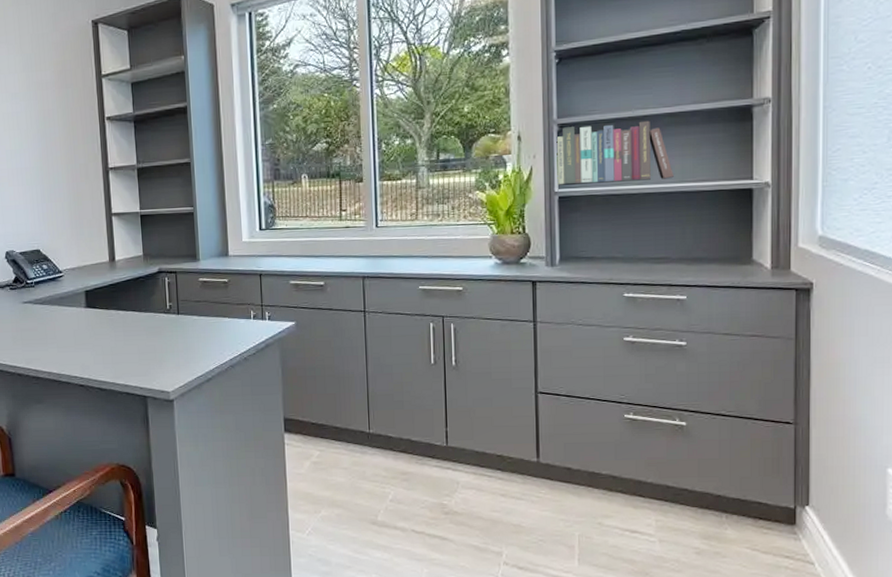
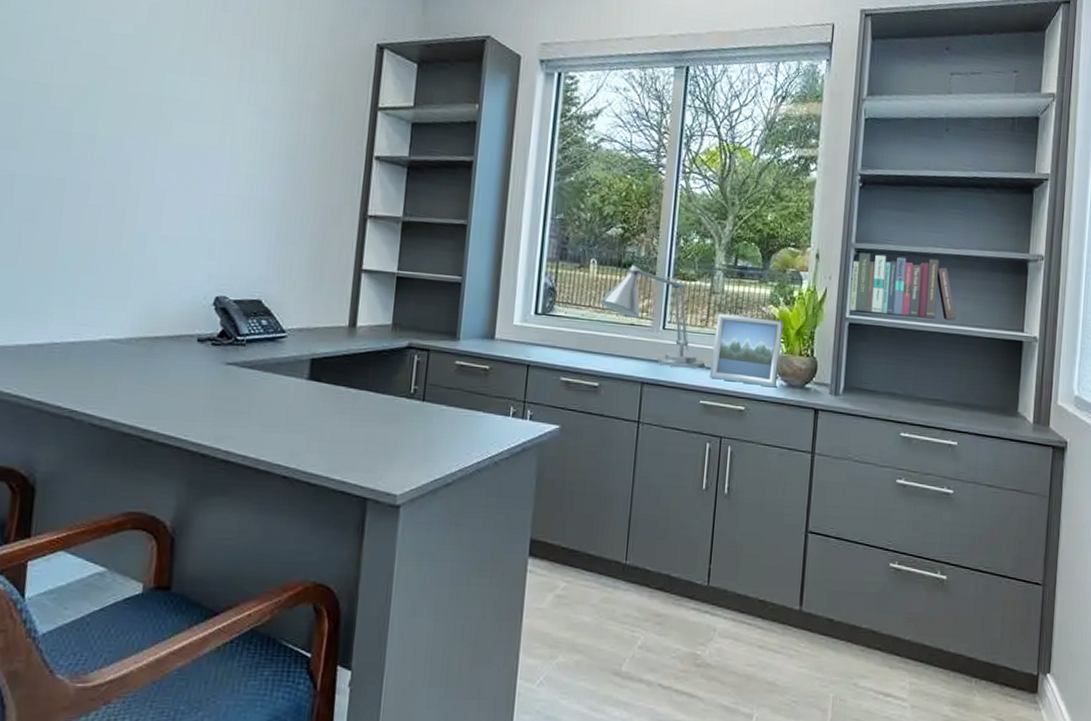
desk lamp: none [315,174,421,260] -> present [600,265,706,369]
picture frame: none [424,203,492,267] -> present [709,313,784,388]

